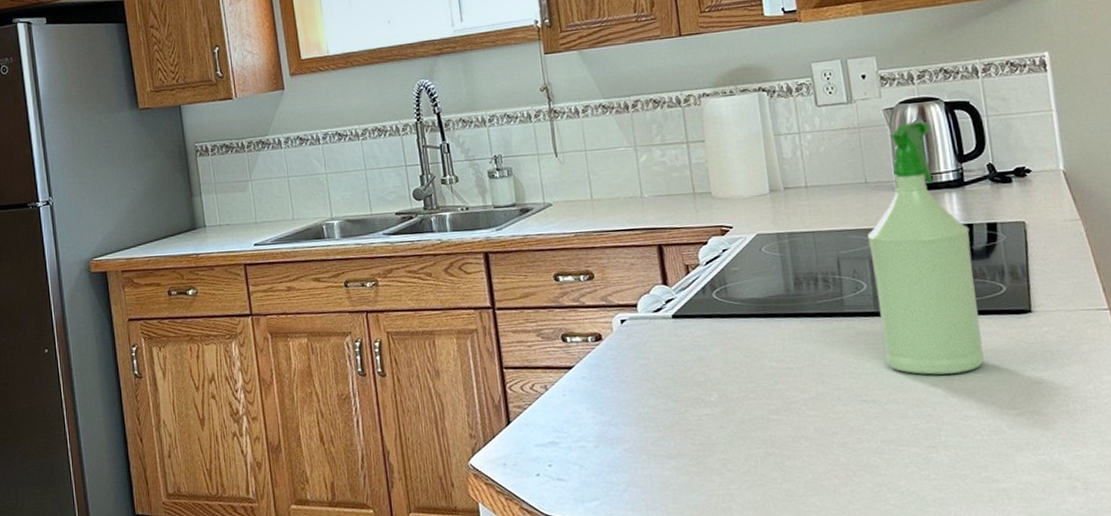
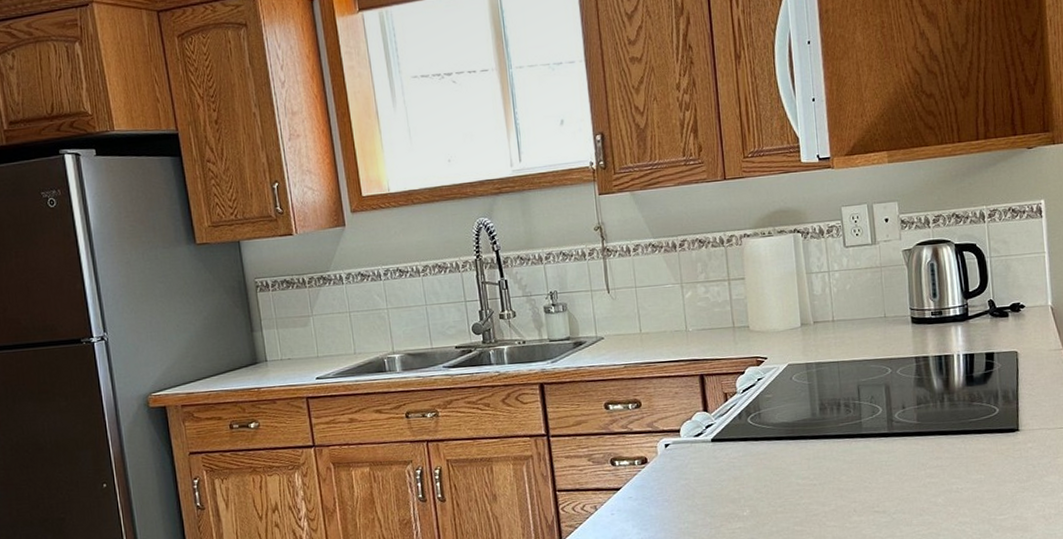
spray bottle: present [866,121,985,375] -> none [884,261,979,488]

